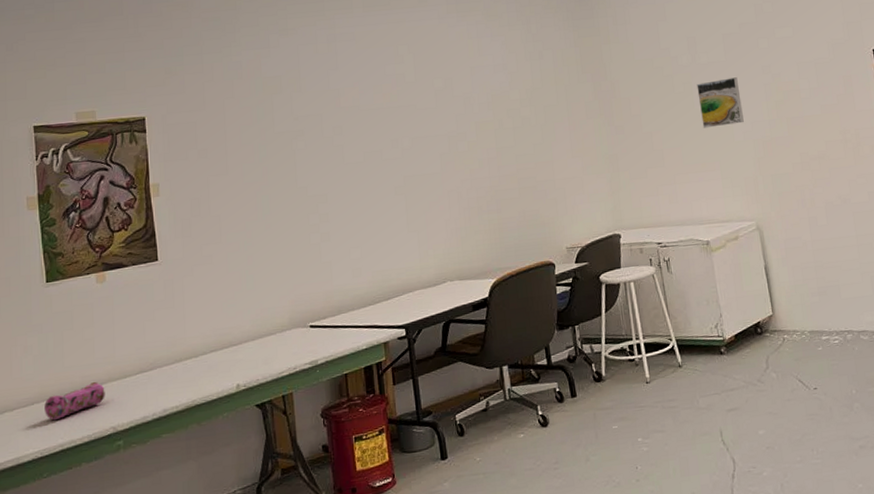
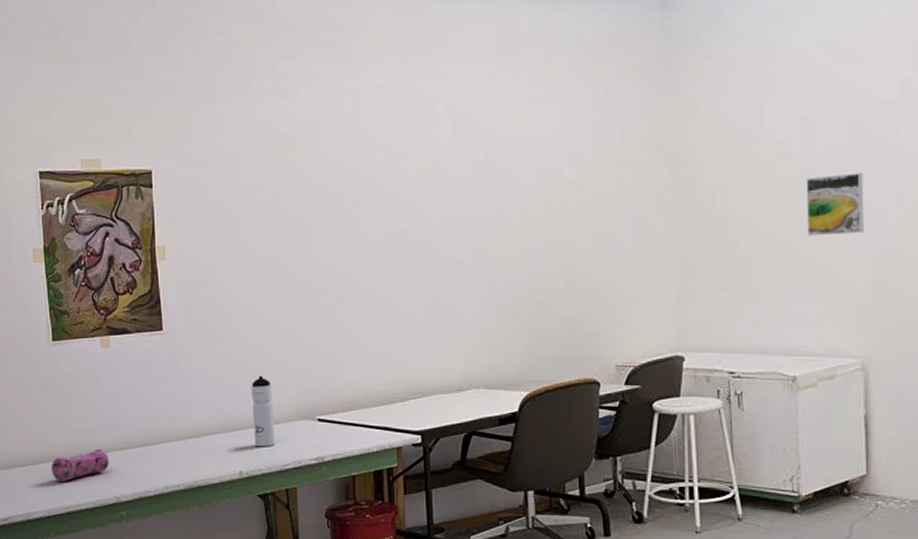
water bottle: none [245,292,270,359] -> present [251,375,275,447]

